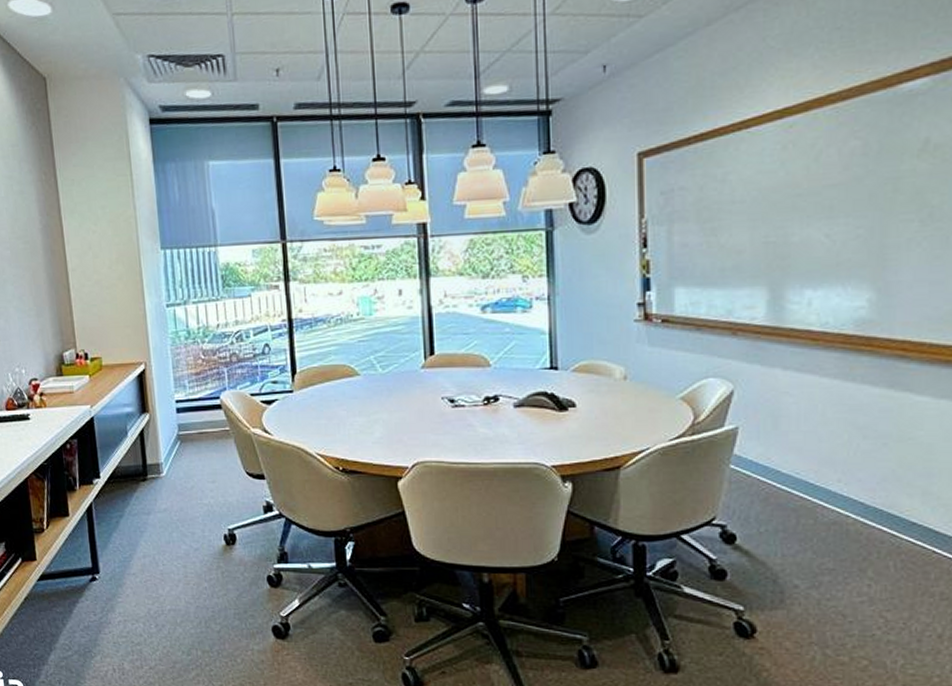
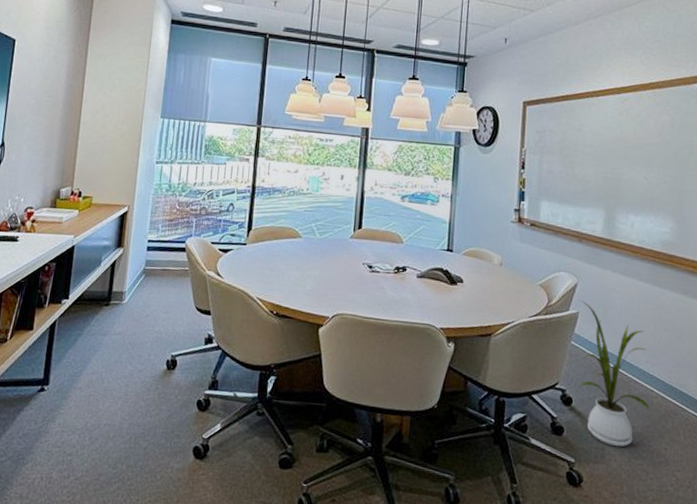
house plant: none [739,412,845,588] -> present [580,300,650,447]

